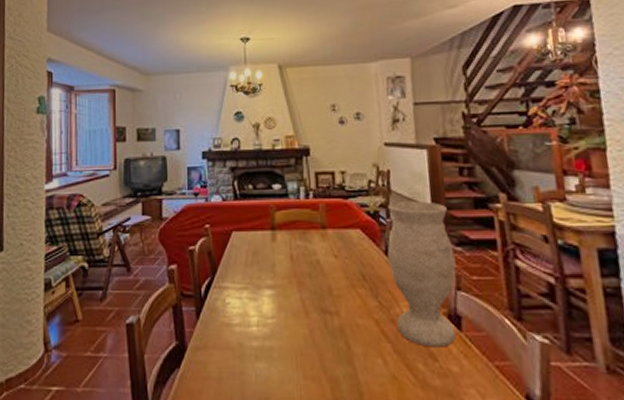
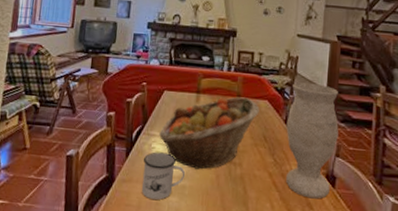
mug: none [219,308,270,368] -> present [141,152,185,200]
fruit basket: none [233,228,352,324] -> present [159,97,260,170]

